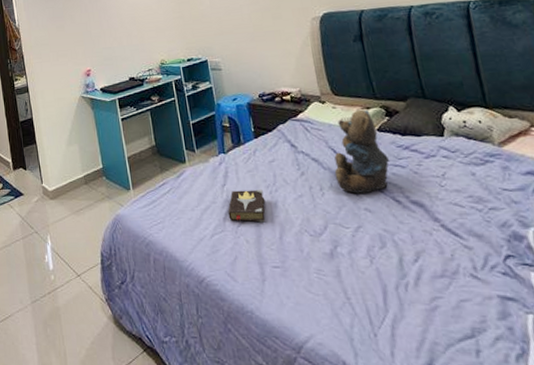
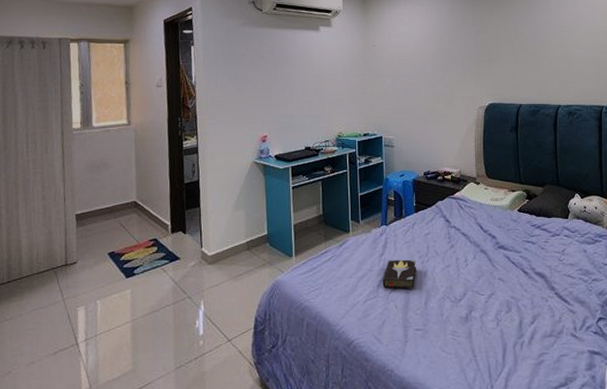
teddy bear: present [334,109,390,194] -> none [478,192,525,265]

